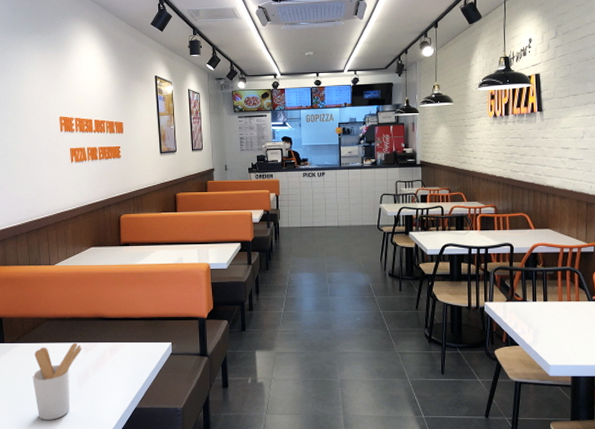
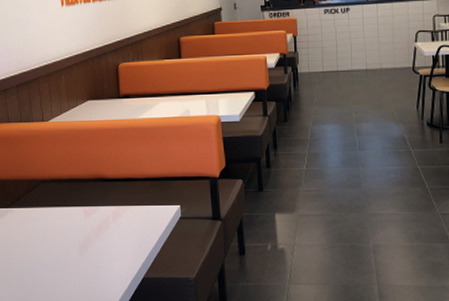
utensil holder: present [32,342,83,420] -> none [29,206,83,291]

